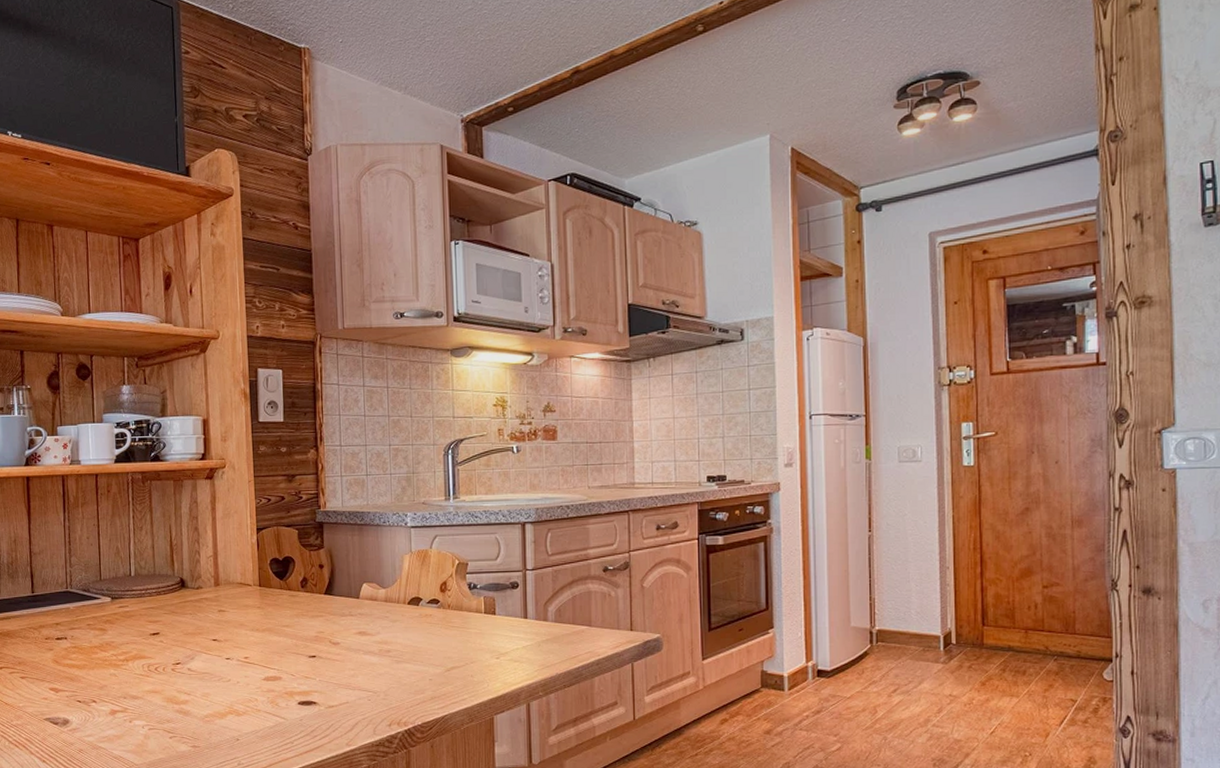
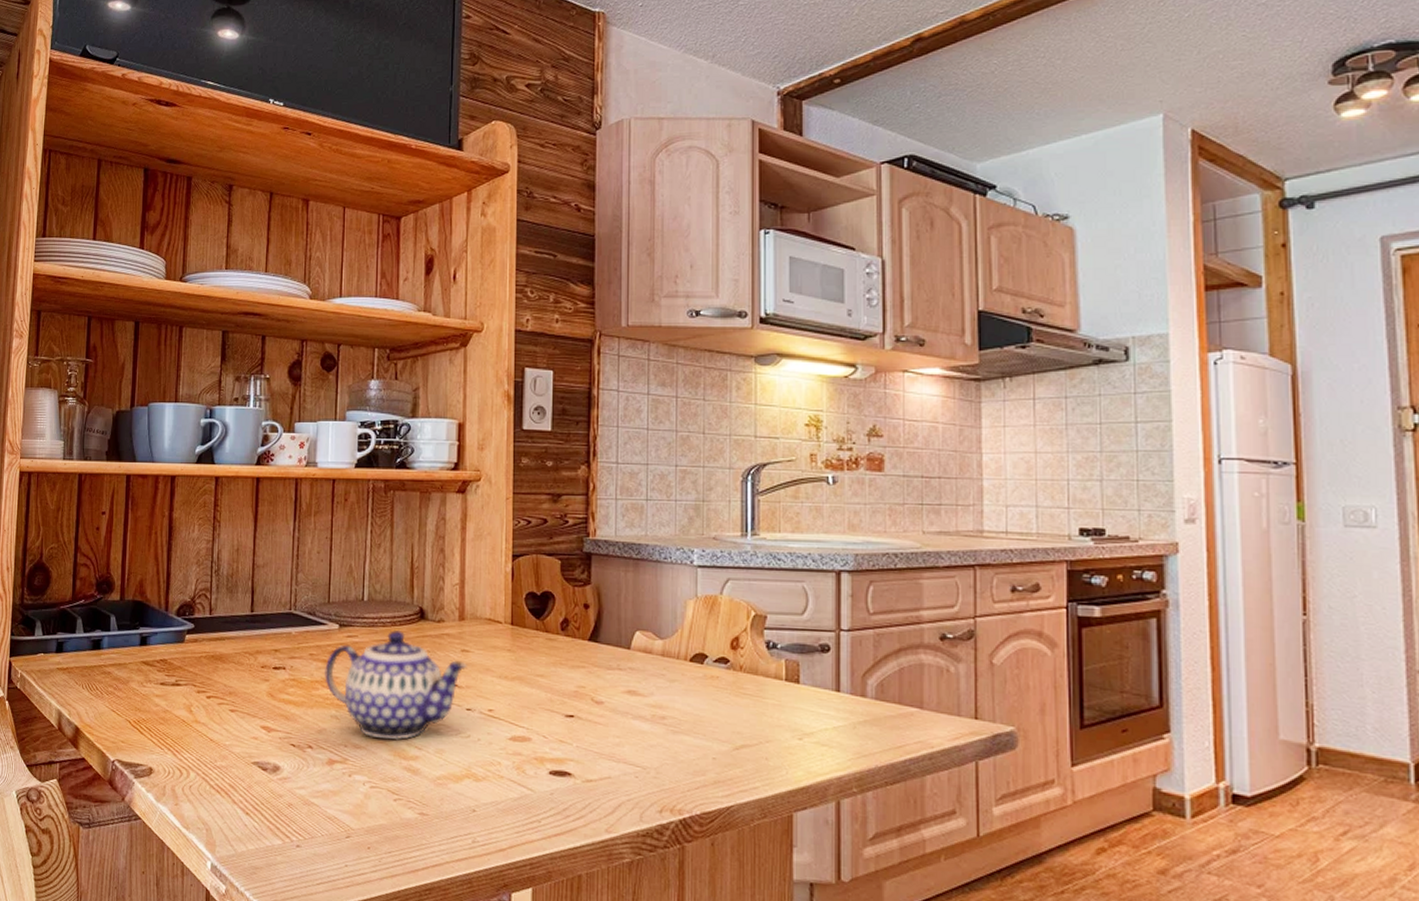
teapot: none [101,598,224,689] -> present [325,629,467,741]

